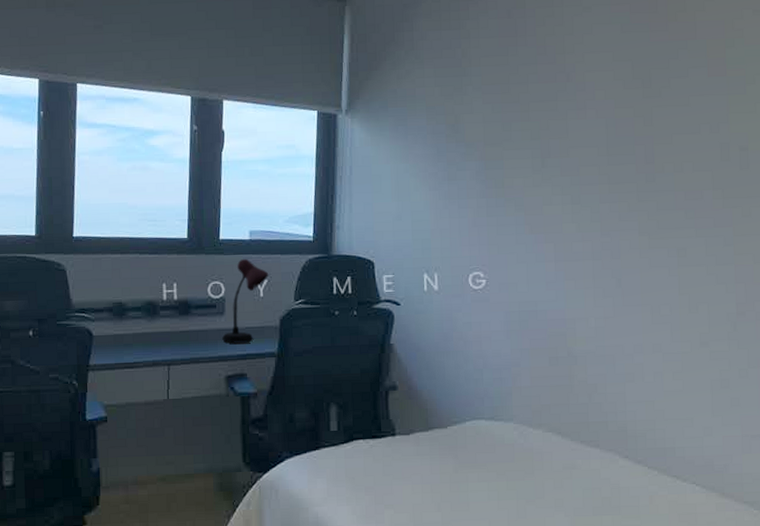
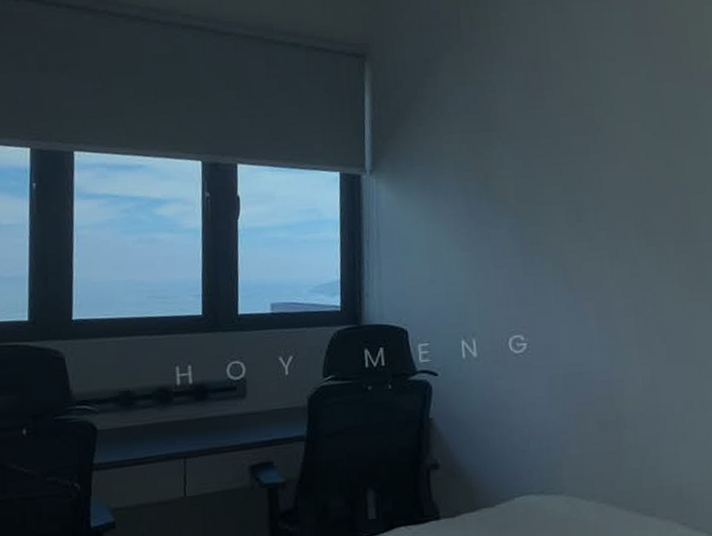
desk lamp: present [222,258,269,344] -> none [244,334,294,429]

